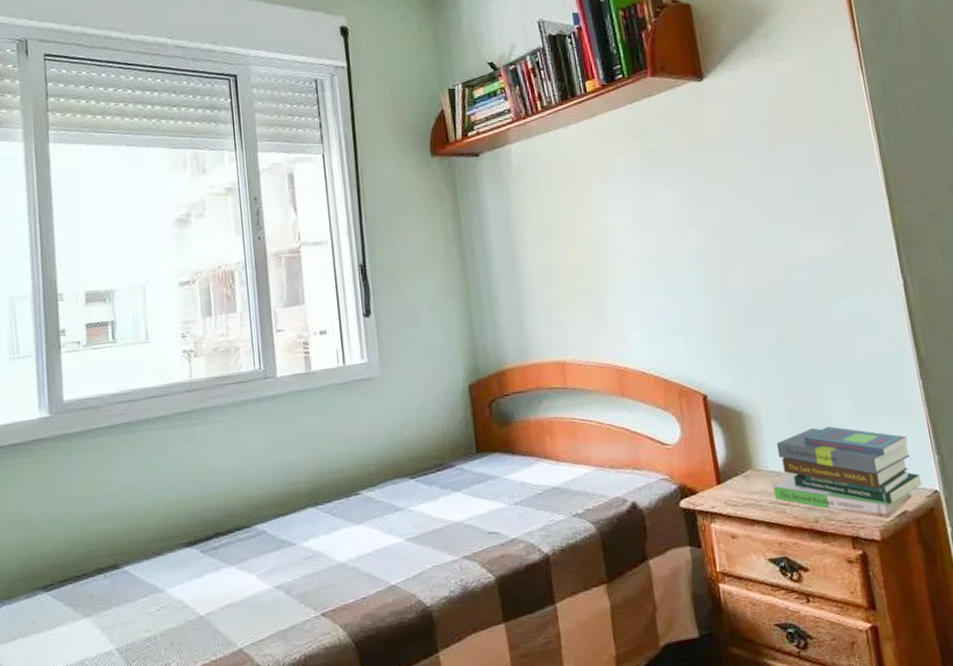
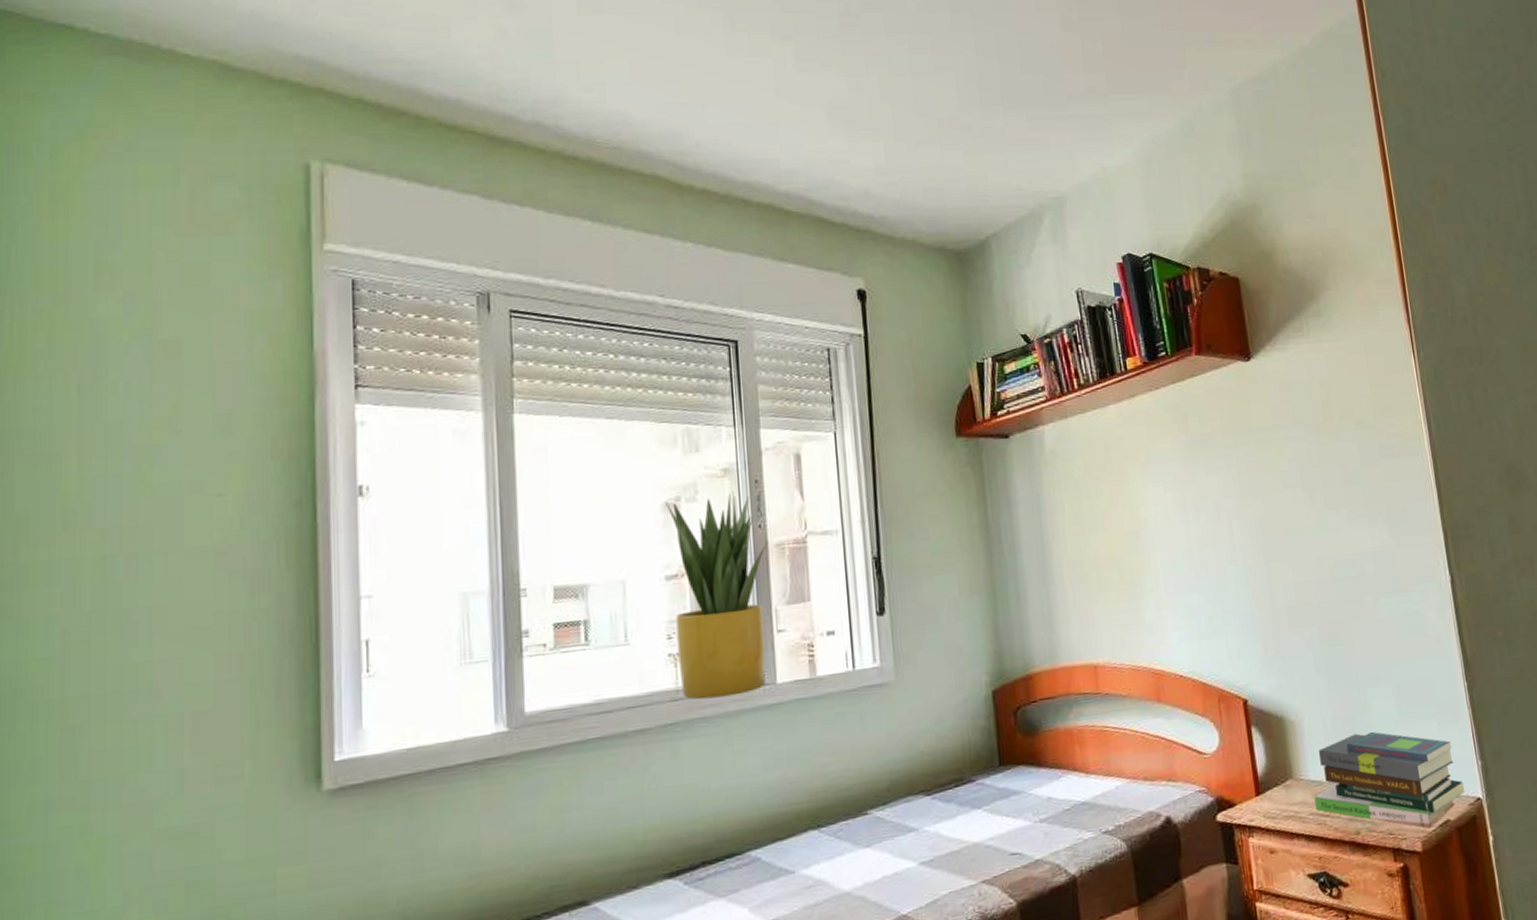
planter: none [178,207,267,391] -> present [666,490,769,700]

